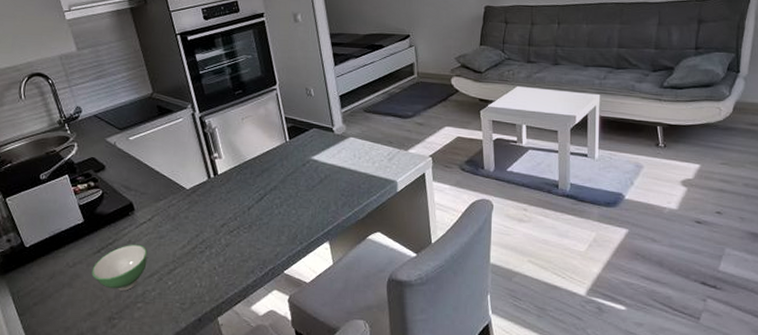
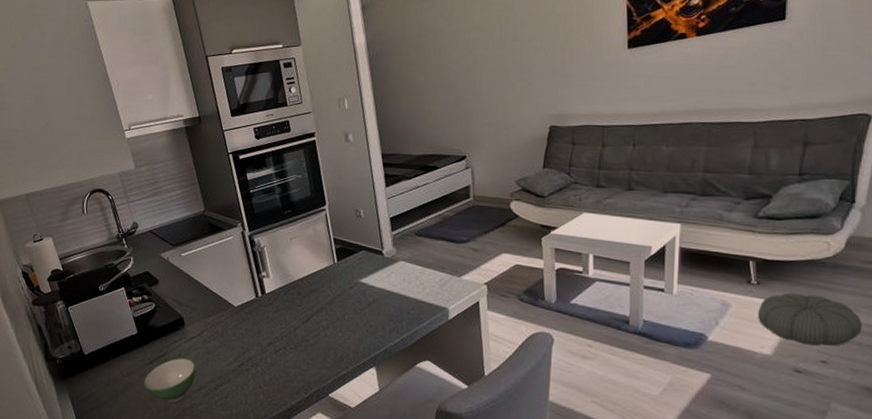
pouf: none [665,153,747,199] -> present [758,292,862,346]

